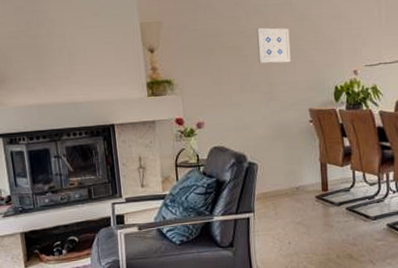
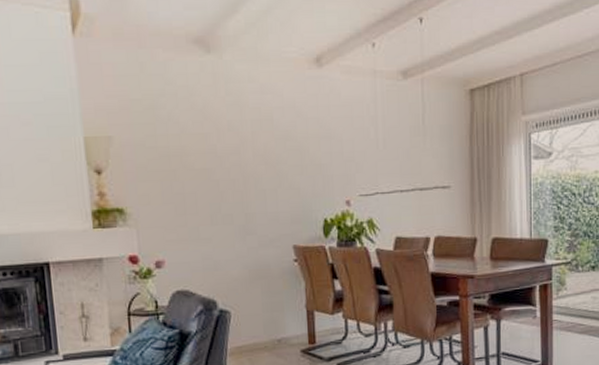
wall art: present [257,28,291,63] -> none [230,147,272,190]

